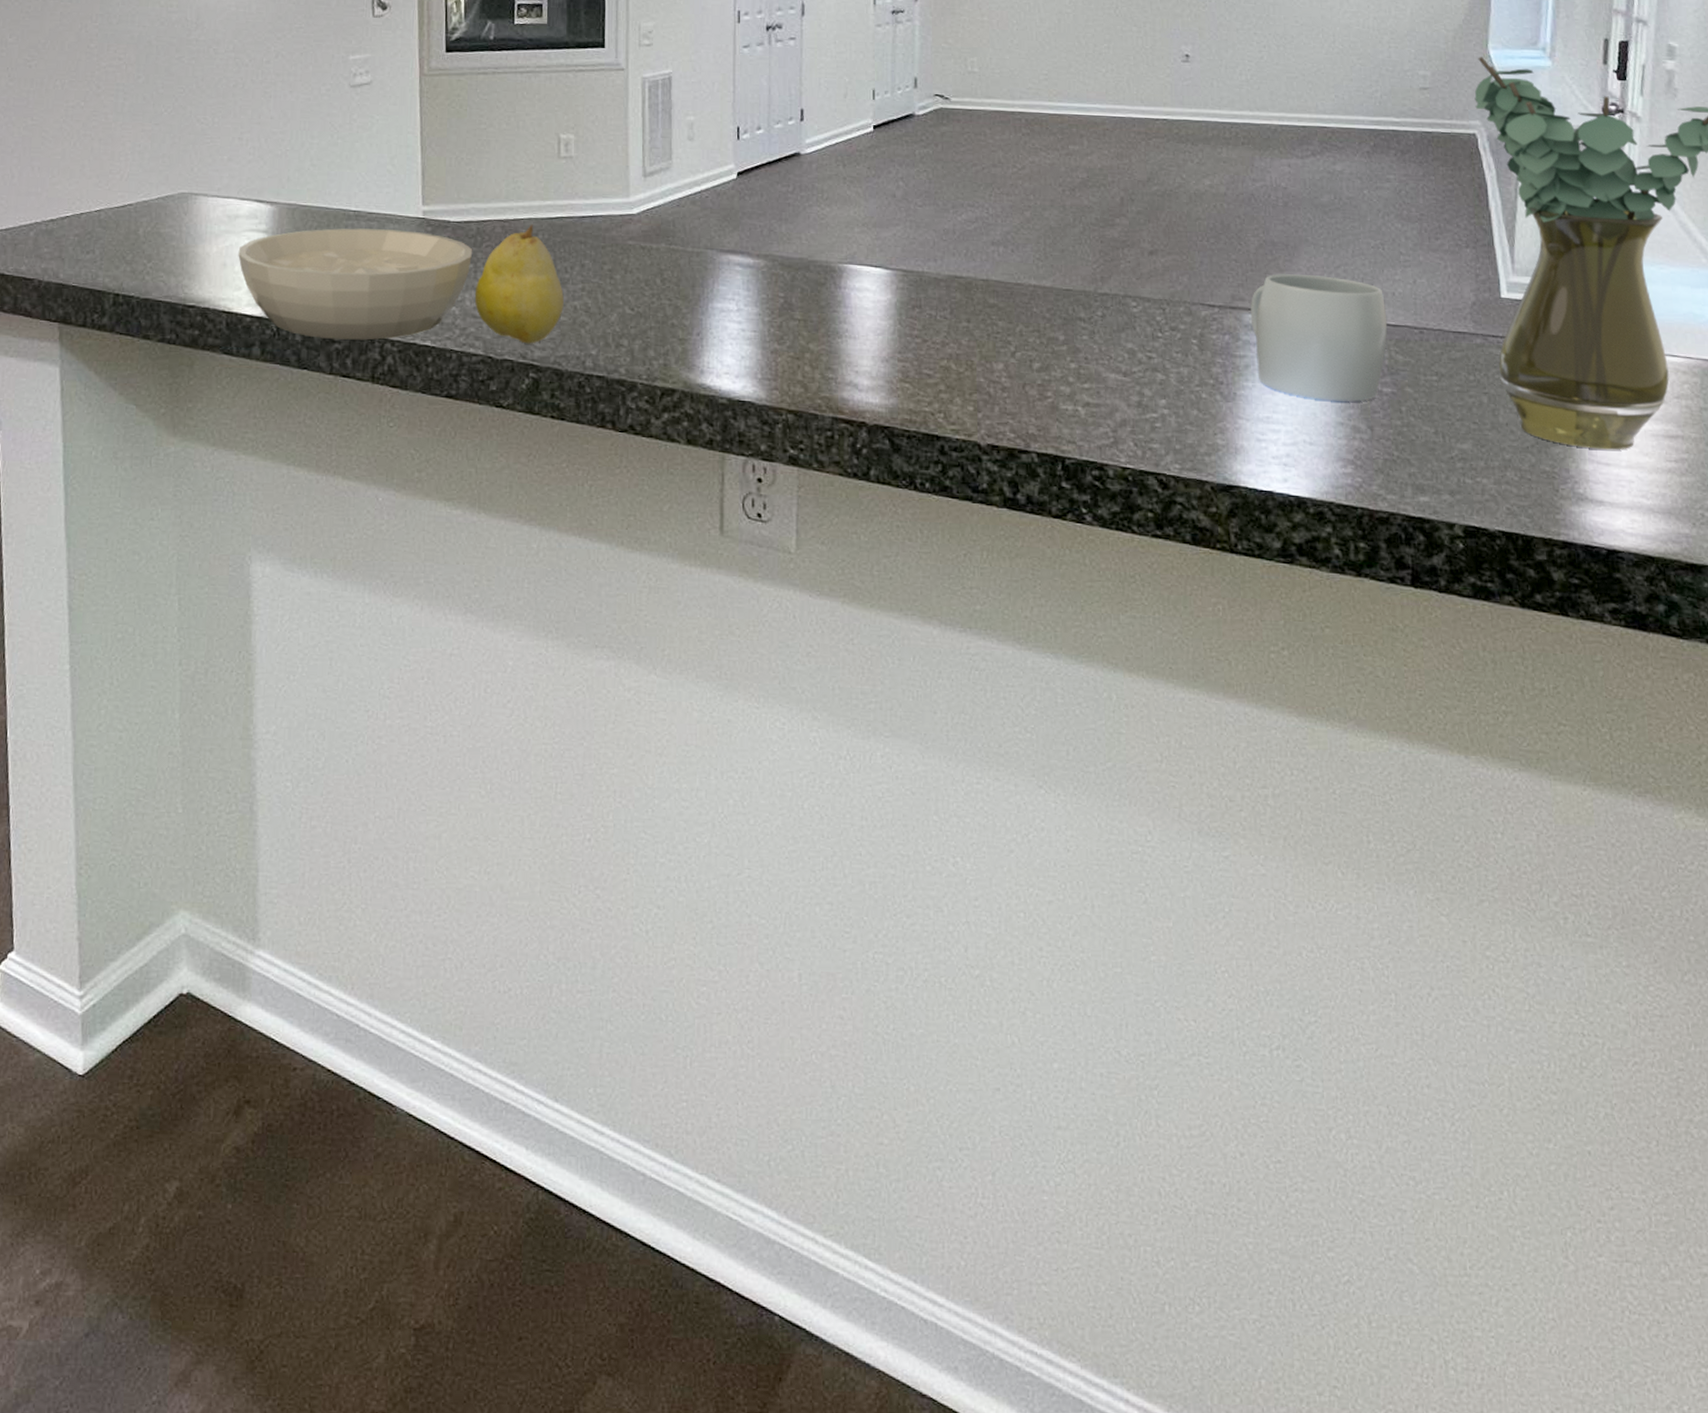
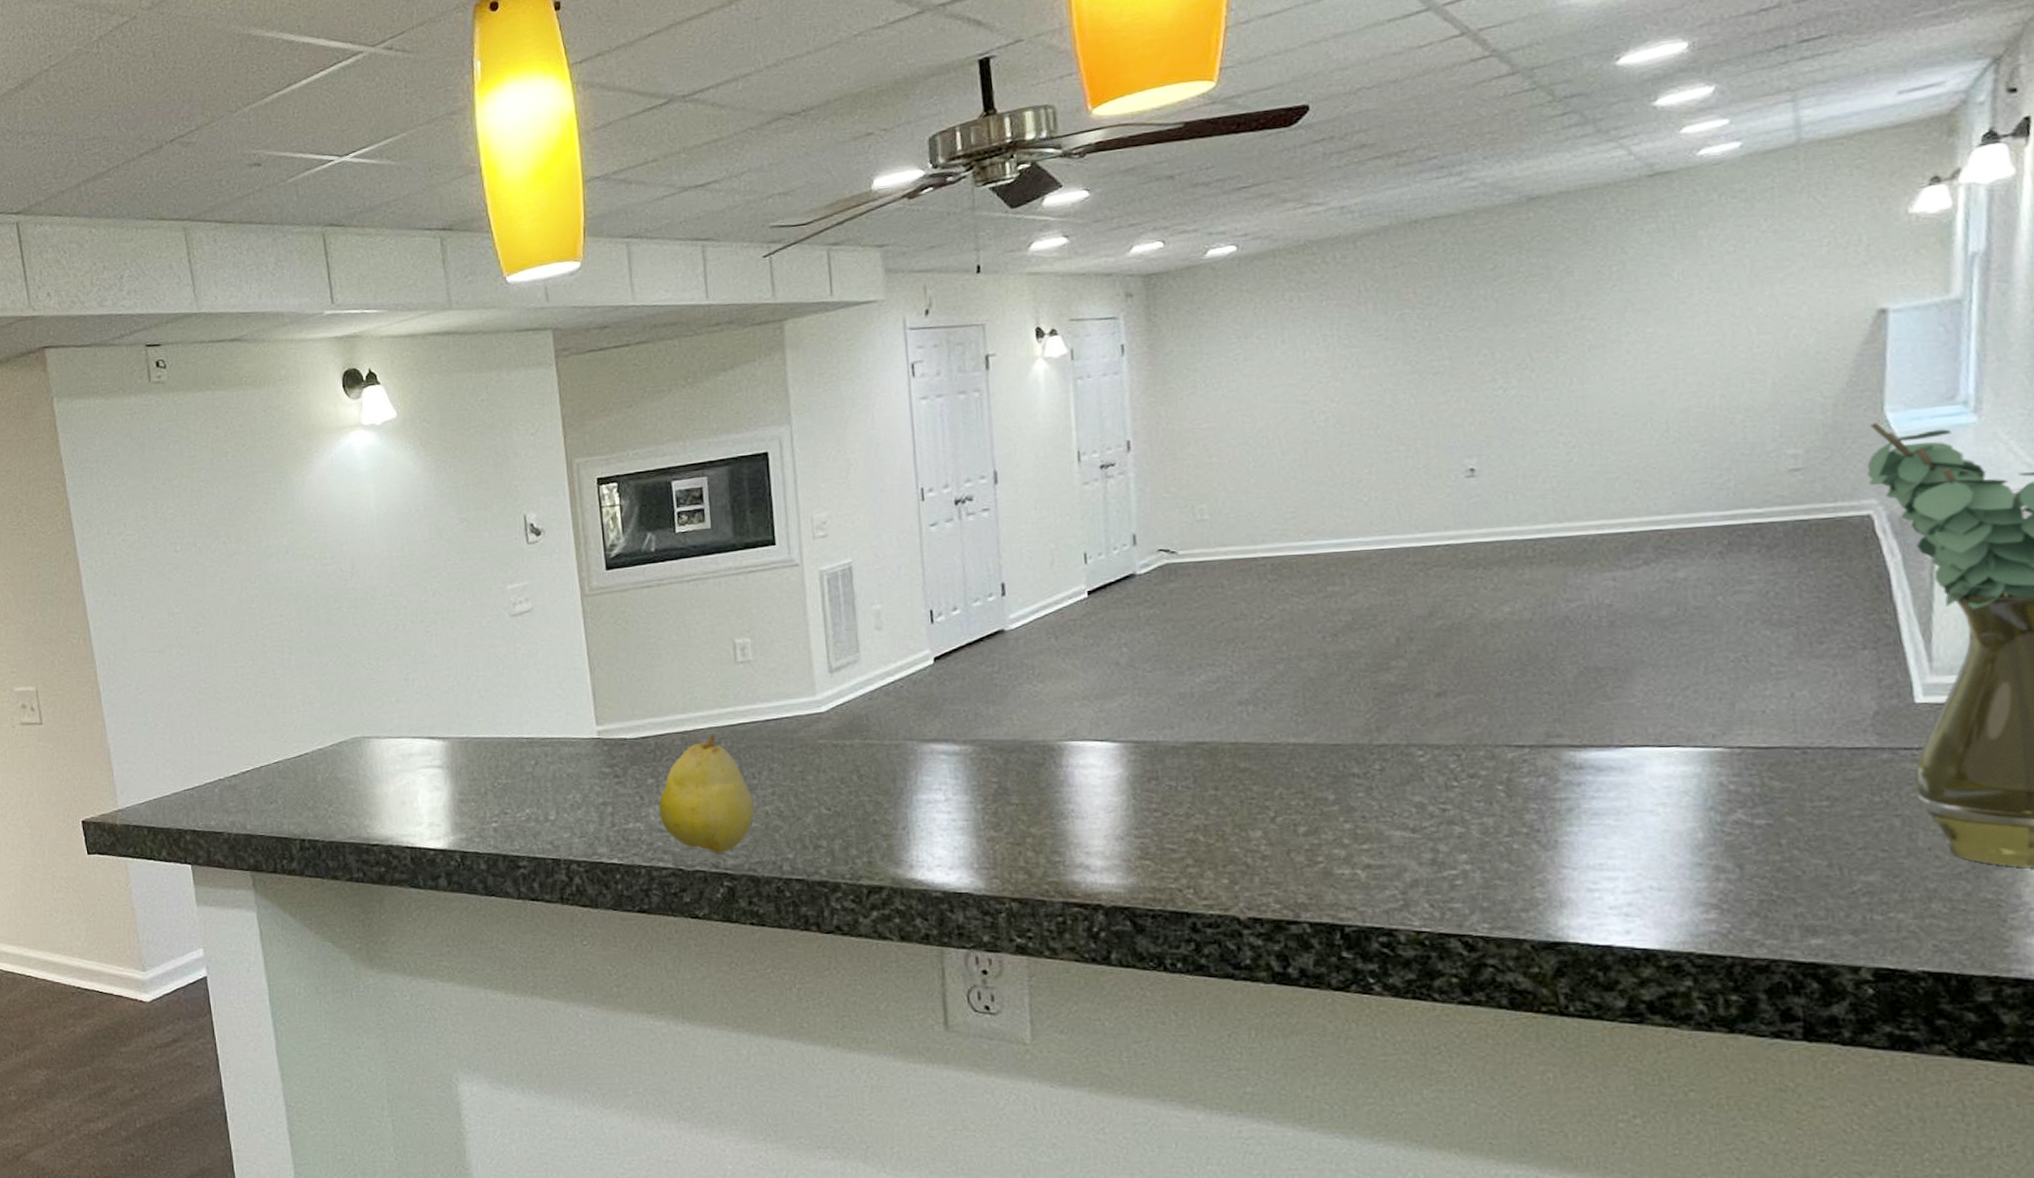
bowl: present [238,228,473,341] -> none [415,752,653,866]
mug: present [1250,274,1388,402] -> none [1570,699,1758,840]

